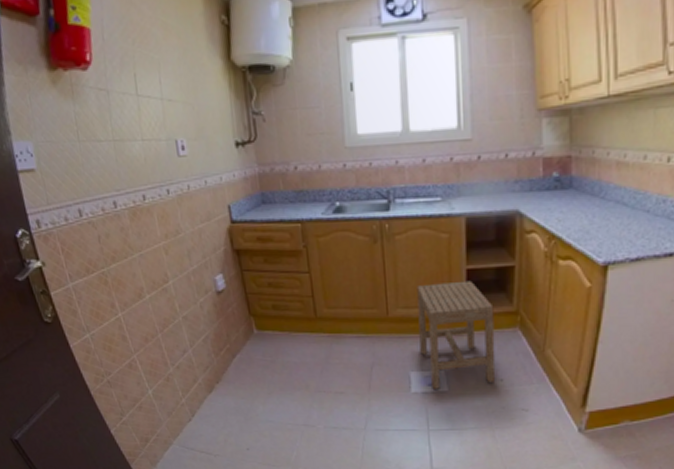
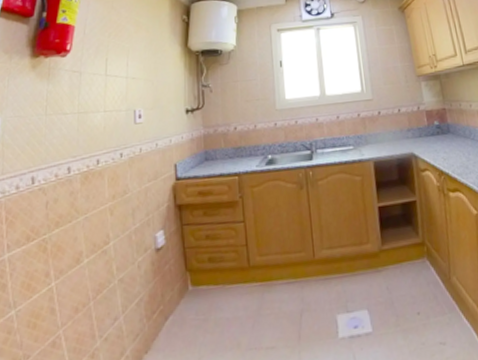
stool: present [417,280,496,389] -> none [338,217,413,332]

